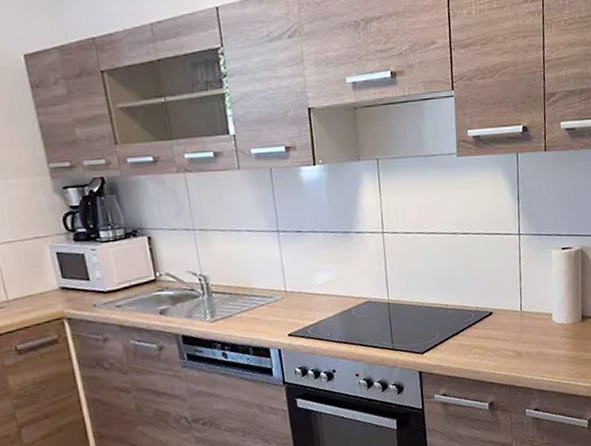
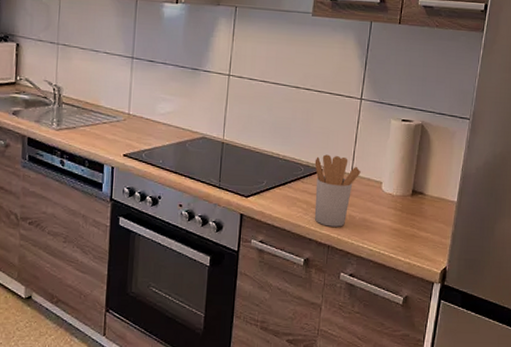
utensil holder: none [483,295,530,367] -> present [314,154,361,227]

